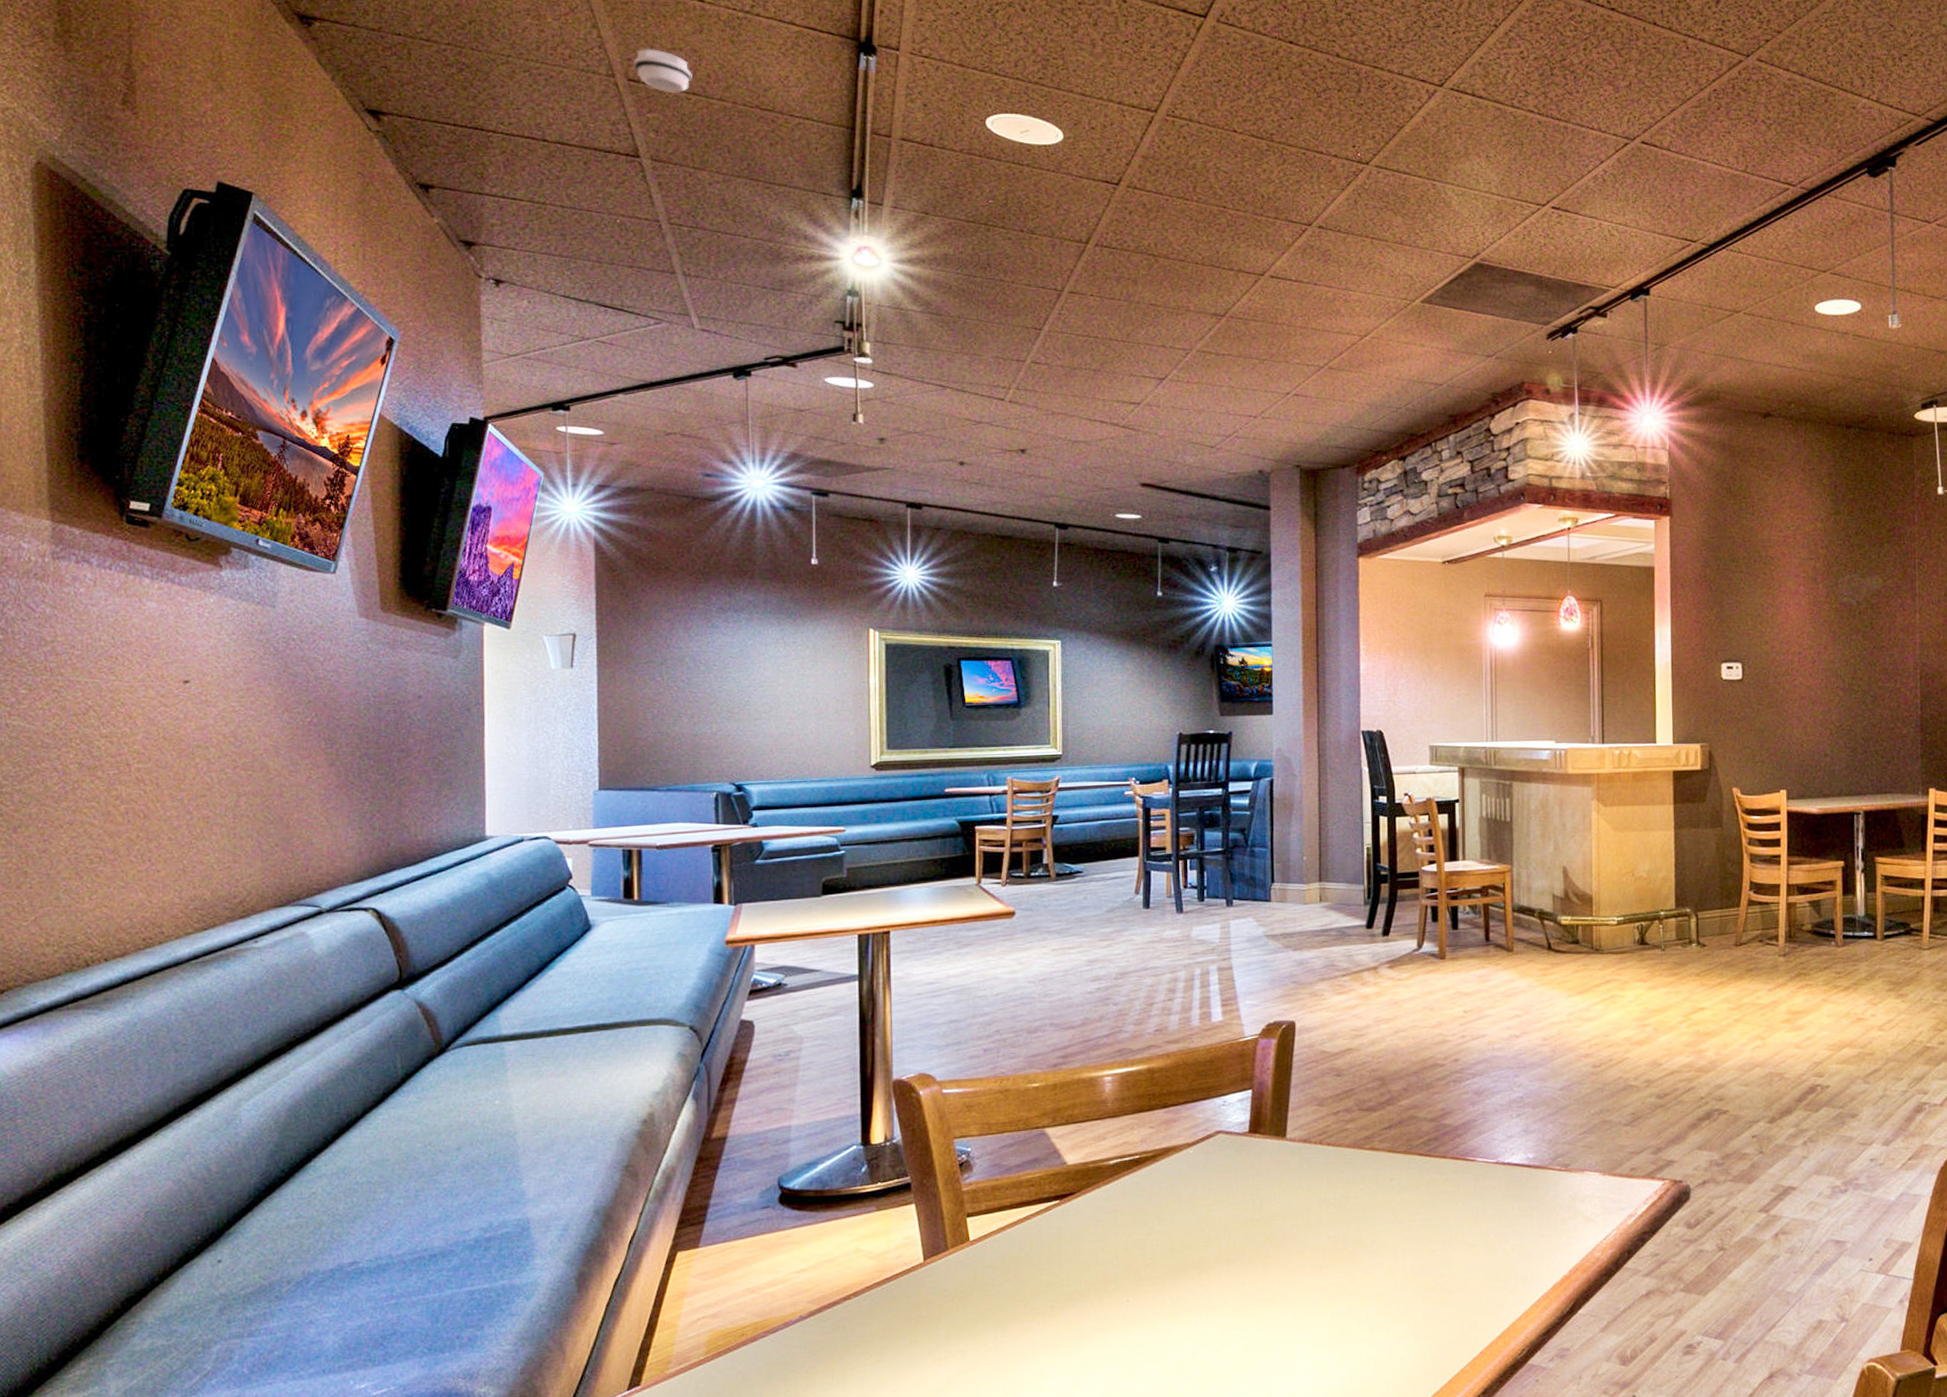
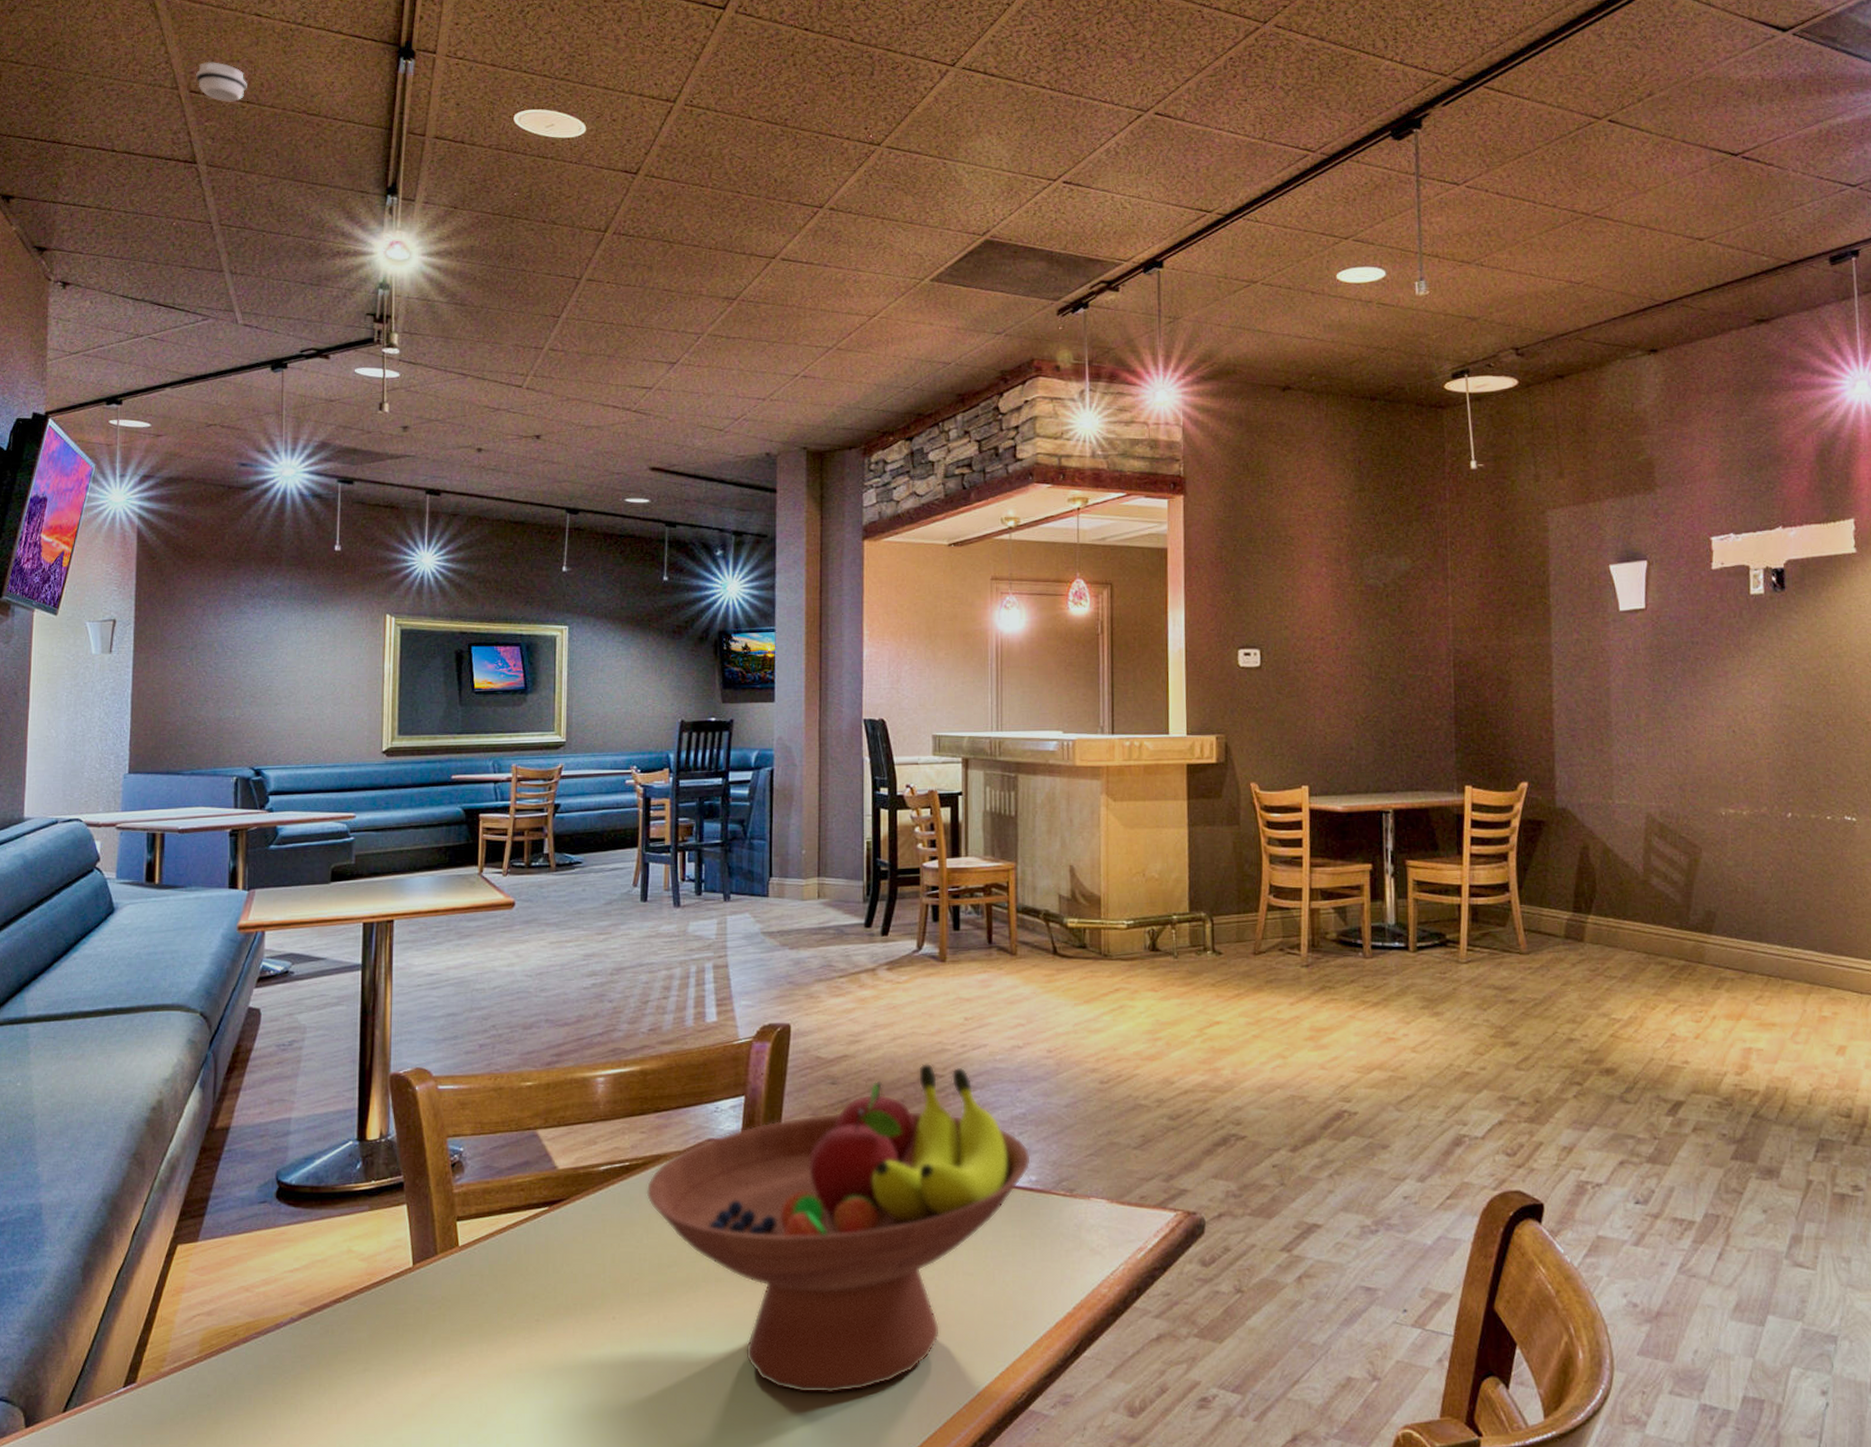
fruit bowl: none [1156,1053,1528,1361] -> present [646,1062,1031,1394]

